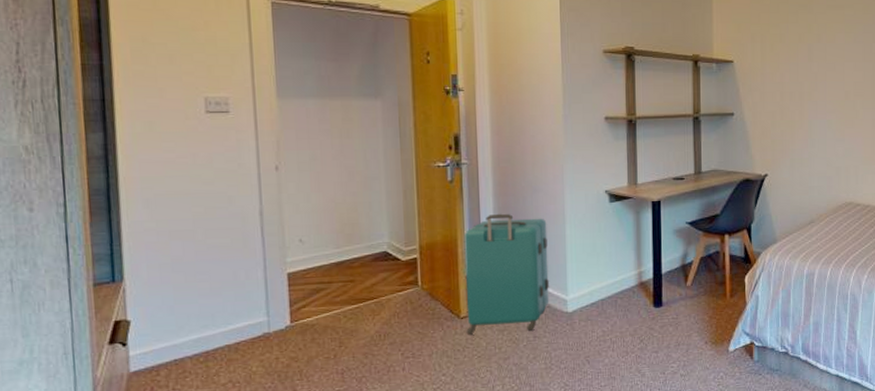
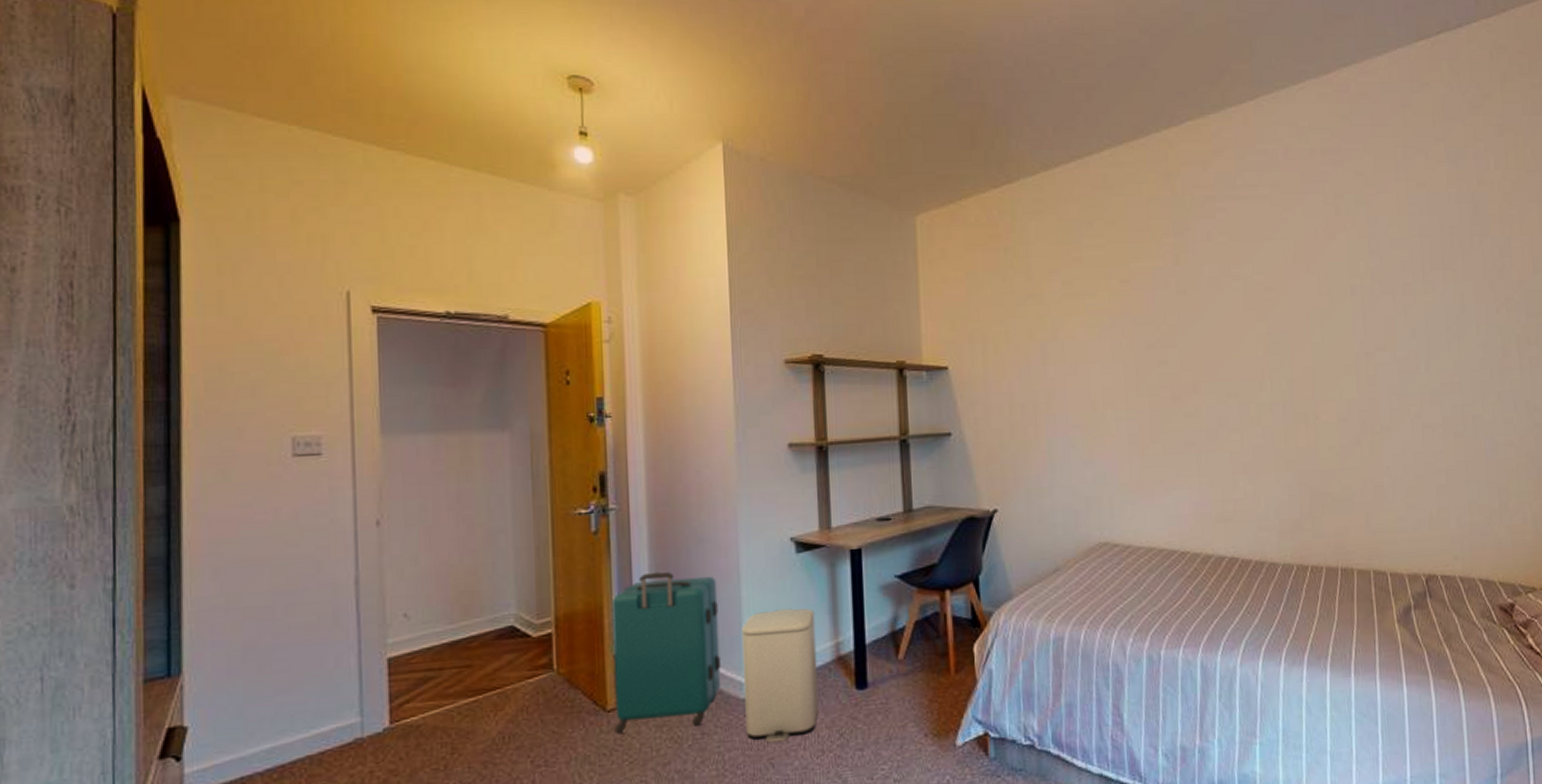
pedal bin: none [566,245,625,345] -> present [742,608,819,743]

